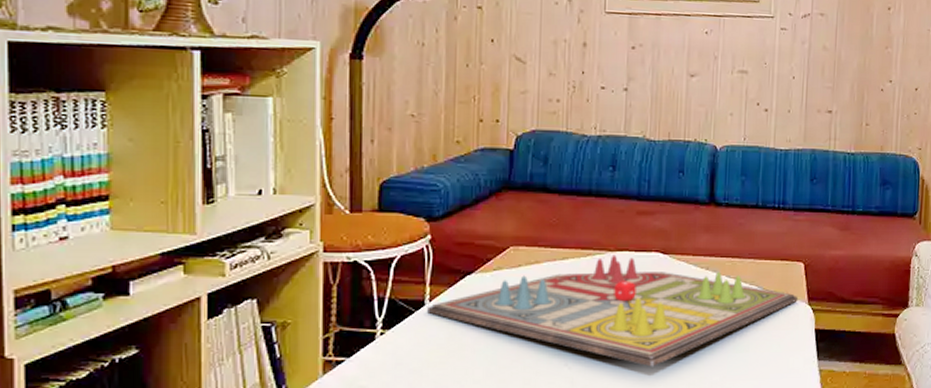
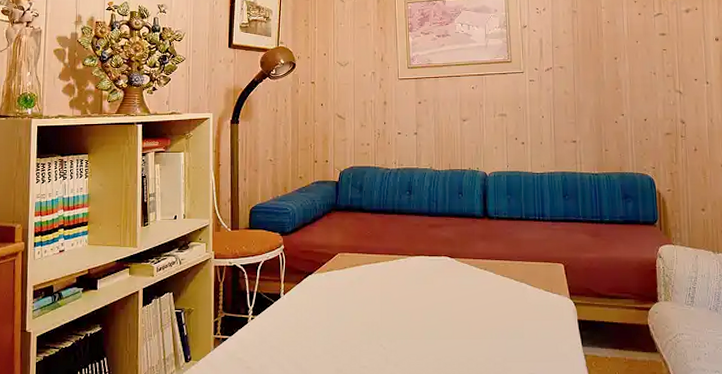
gameboard: present [427,255,798,367] -> none [282,259,561,349]

